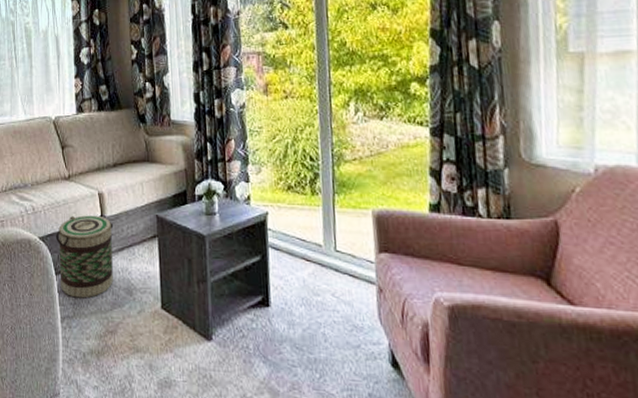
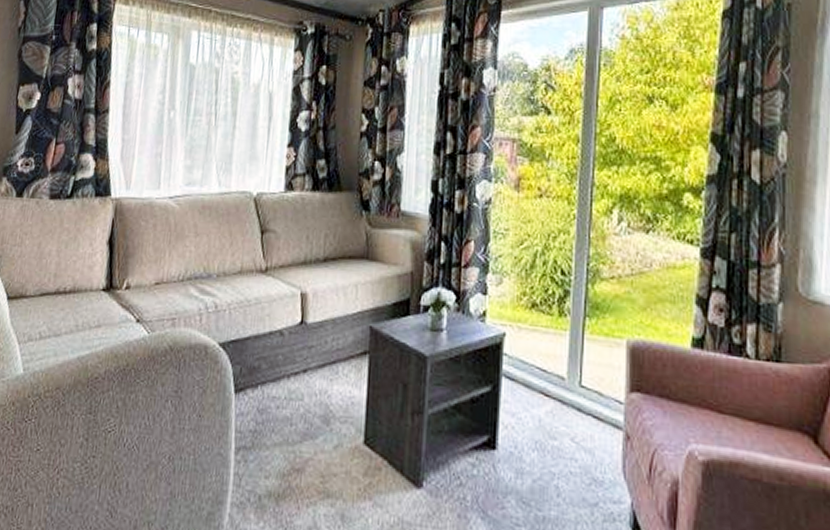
basket: present [56,215,114,298] -> none [239,319,316,425]

